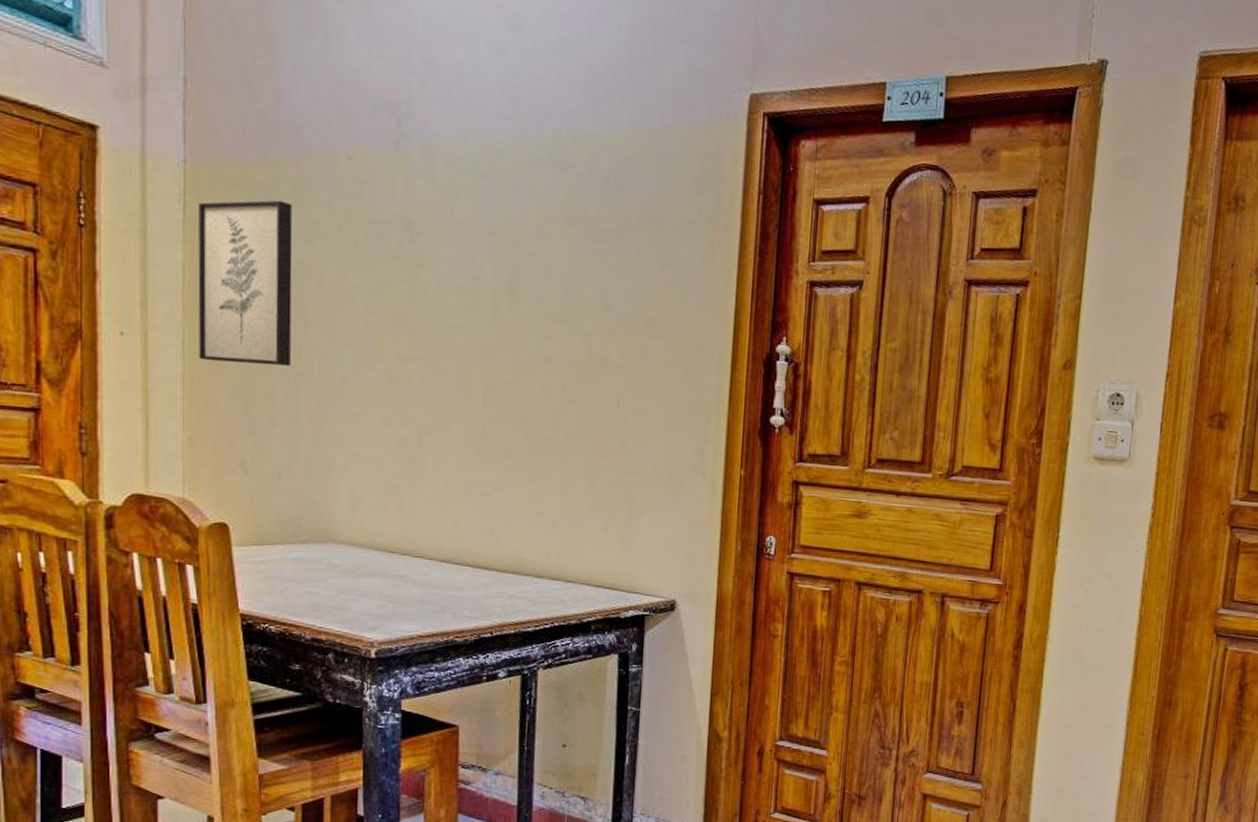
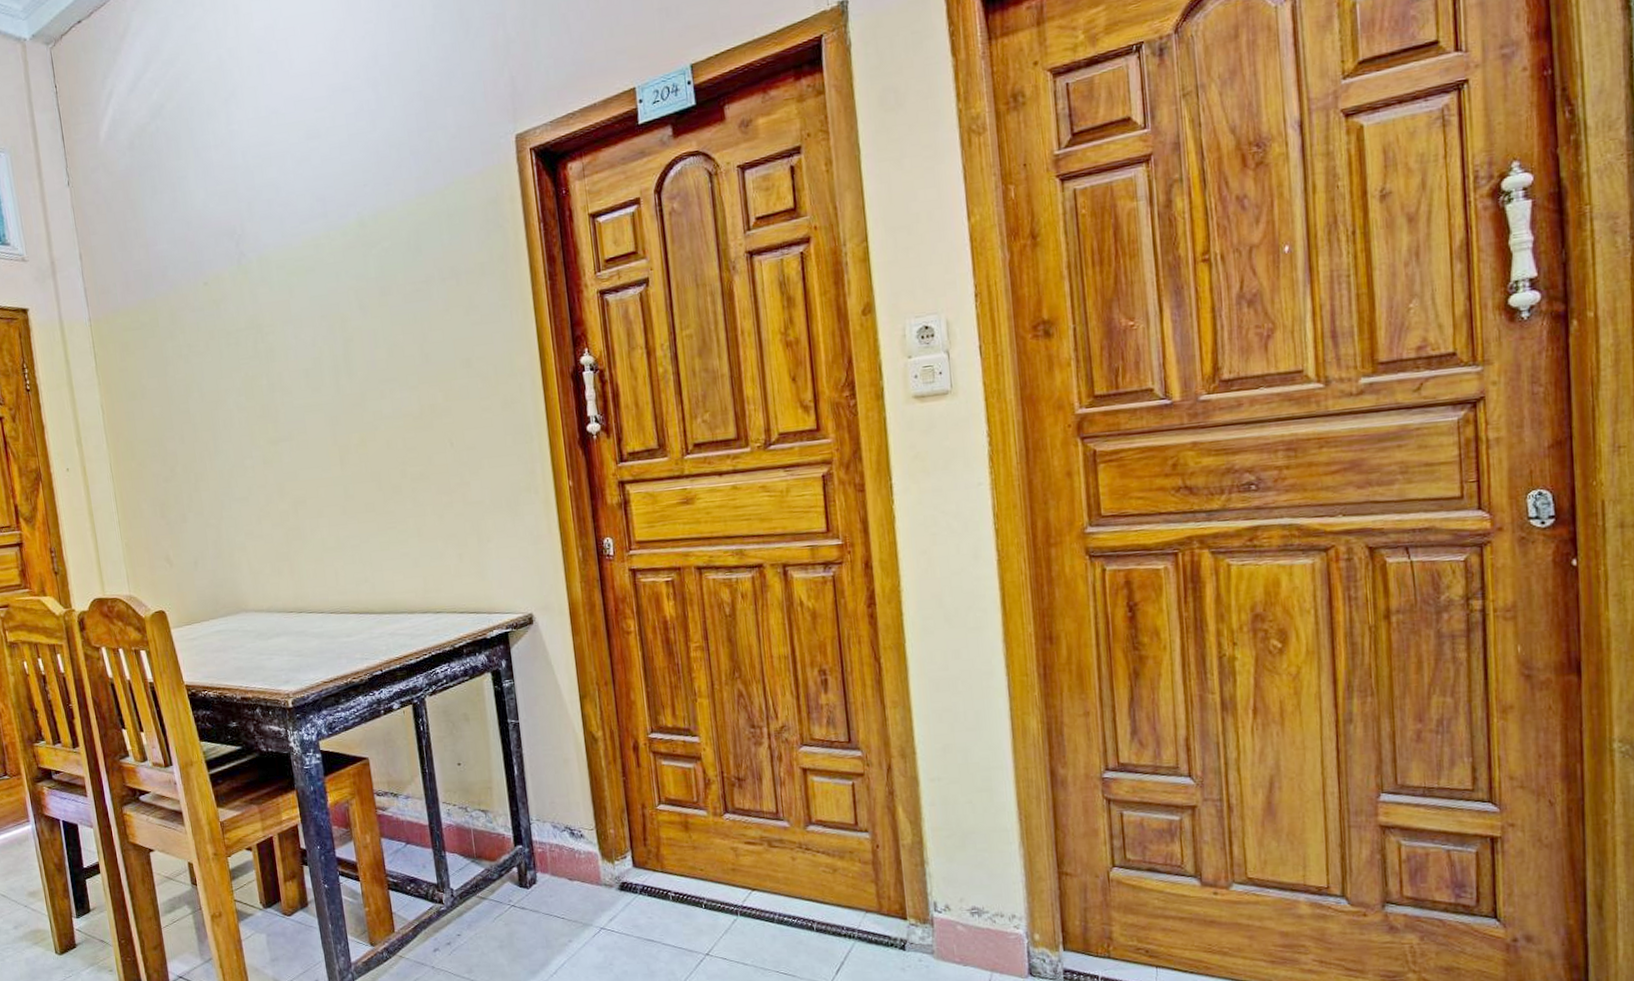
wall art: present [198,200,293,367] -> none [104,333,190,479]

